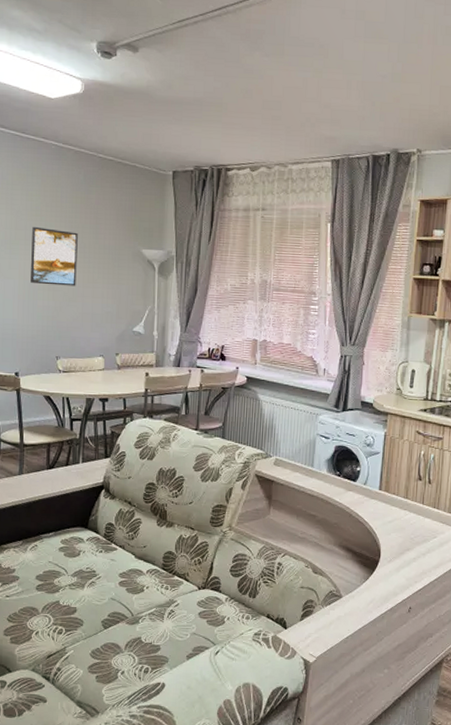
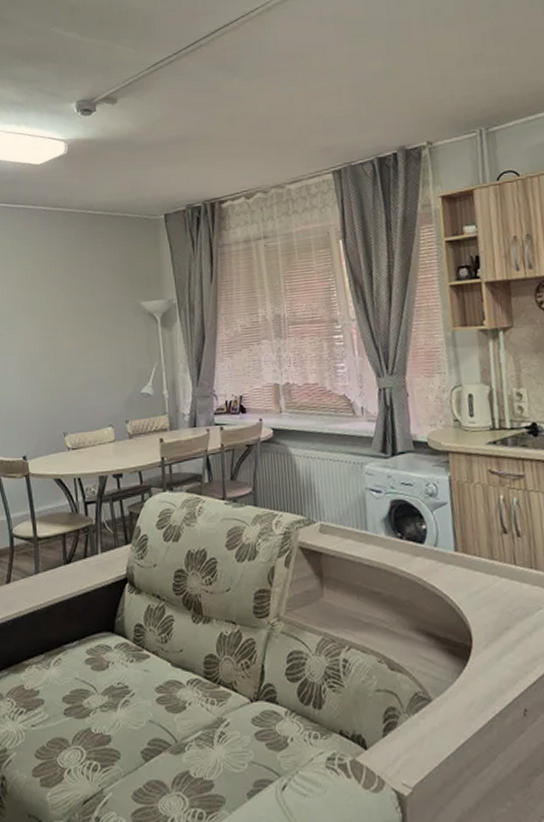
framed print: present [31,226,78,286] -> none [29,295,78,356]

